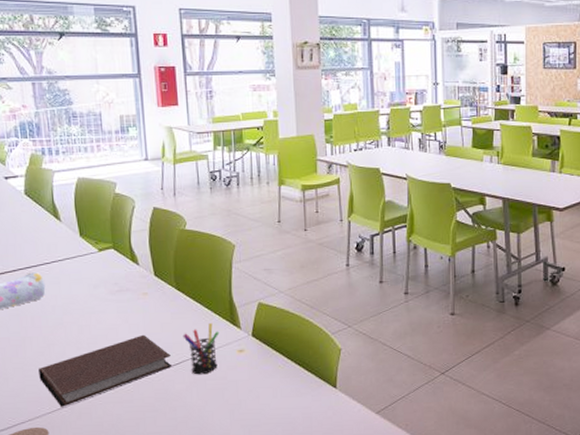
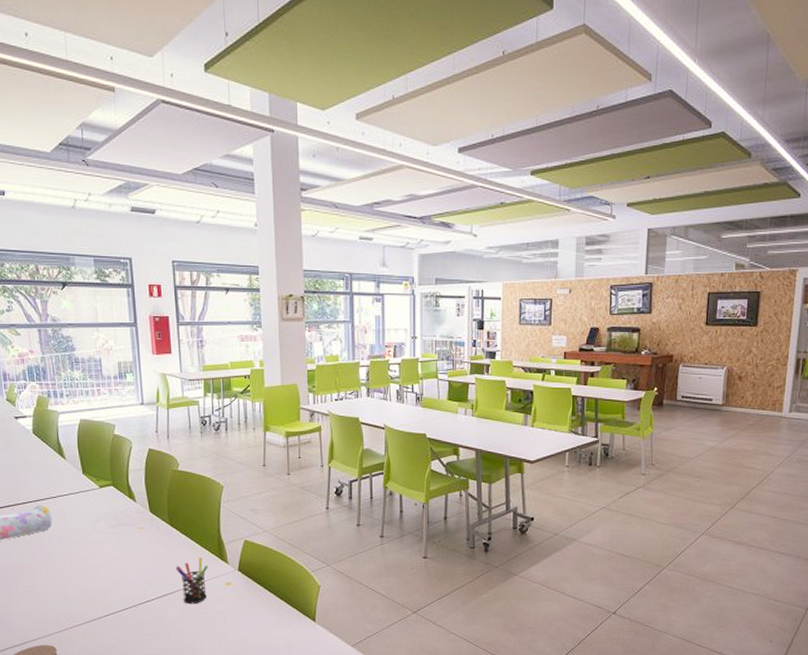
notebook: present [39,334,173,407] -> none [47,565,166,628]

